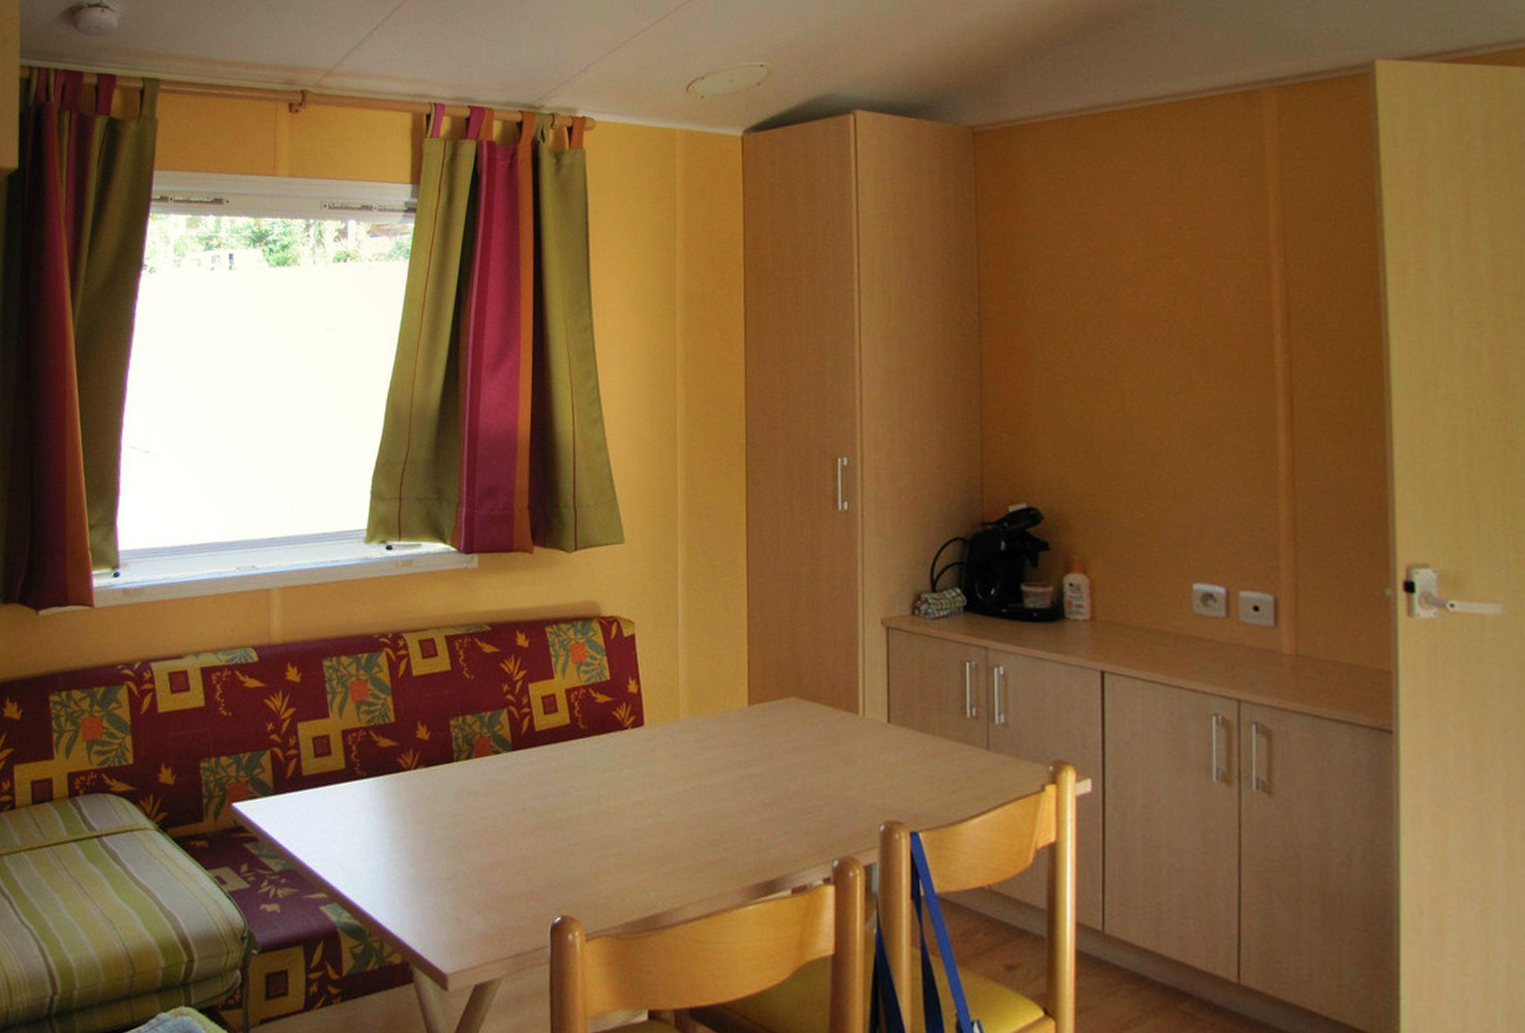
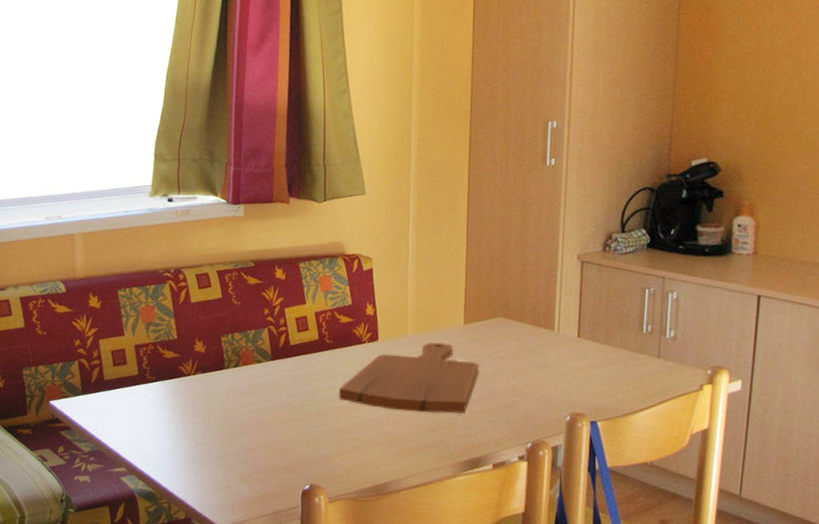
cutting board: none [595,727,770,822] -> present [338,341,480,414]

